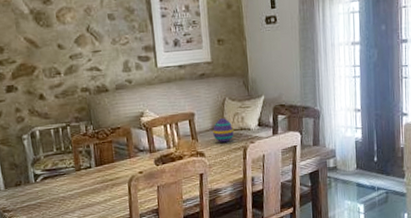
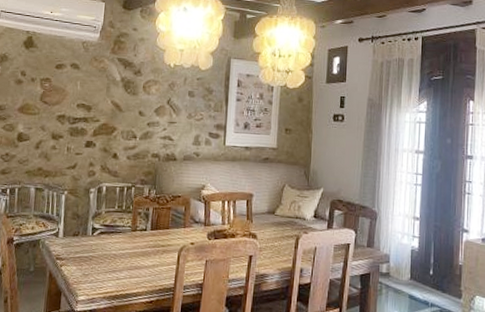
decorative egg: present [213,117,235,143] -> none [268,203,290,228]

